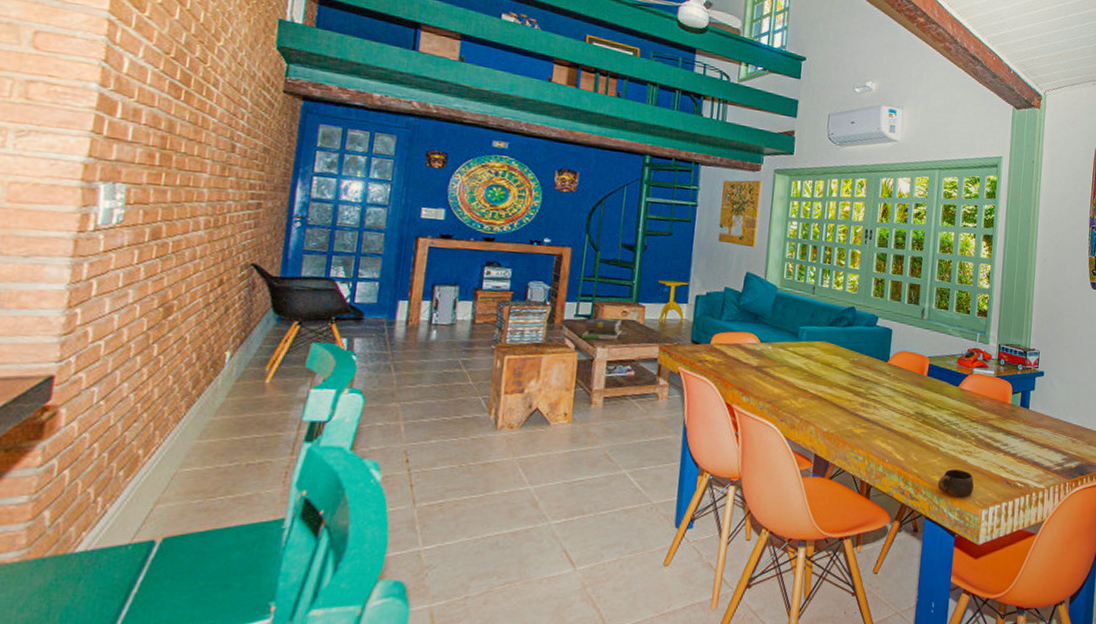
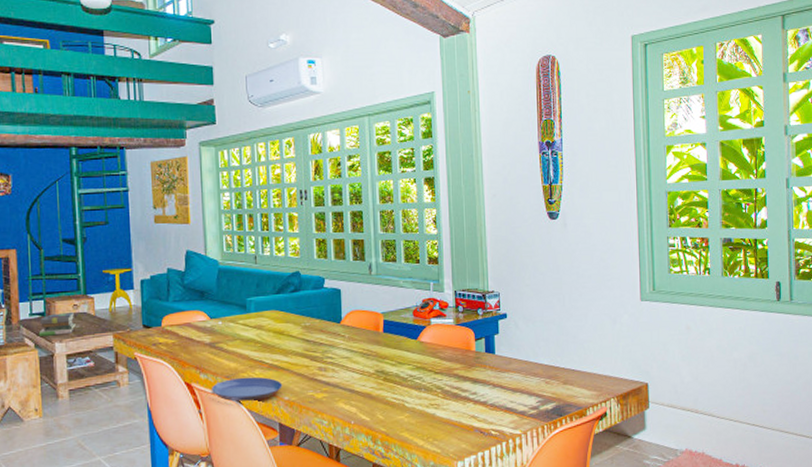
plate: none [752,404,823,429] -> present [212,377,283,402]
cup: present [937,469,974,498] -> none [407,424,446,452]

